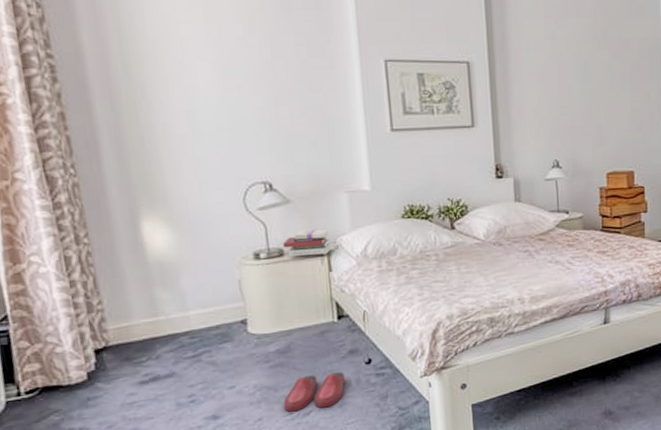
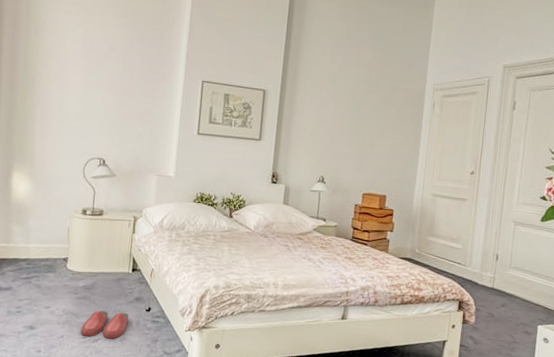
books: present [282,228,332,257] -> none [103,198,139,221]

